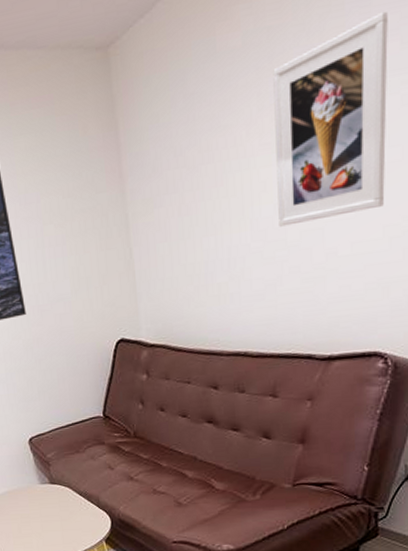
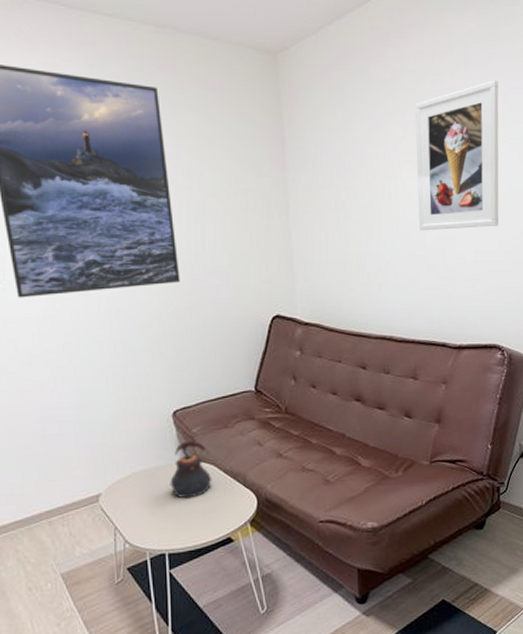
teapot: none [31,465,69,517] -> present [170,440,213,499]

